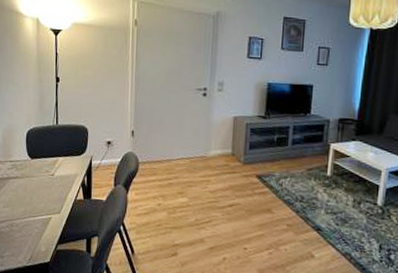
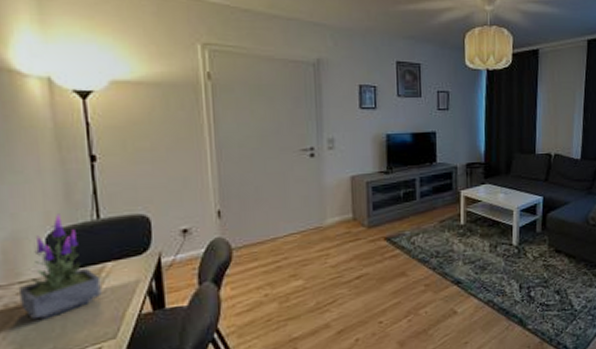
potted plant: none [9,117,55,190] -> present [18,213,102,320]

